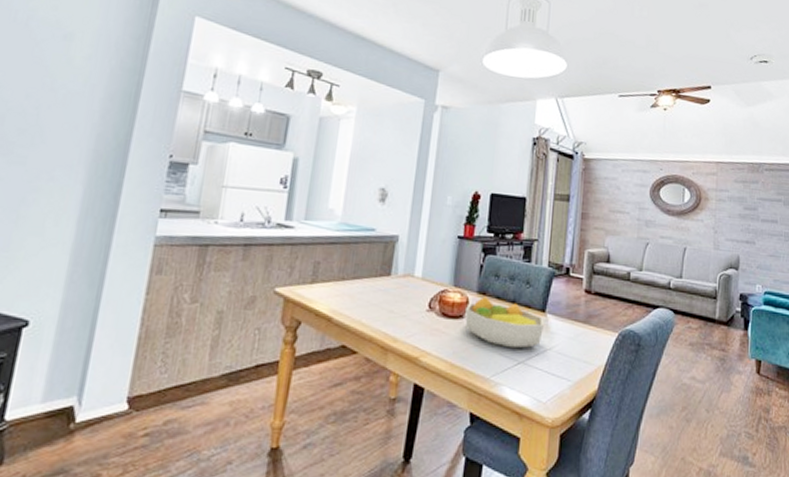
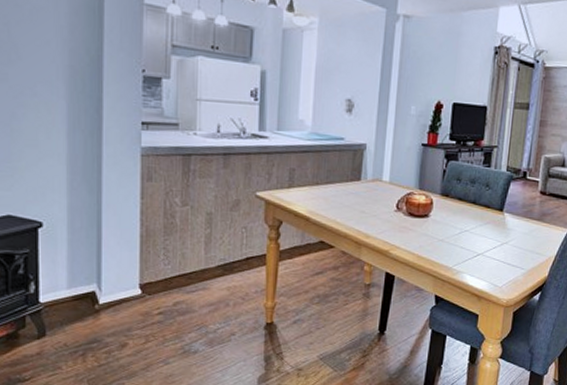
fruit bowl: present [465,296,544,349] -> none [430,198,502,243]

